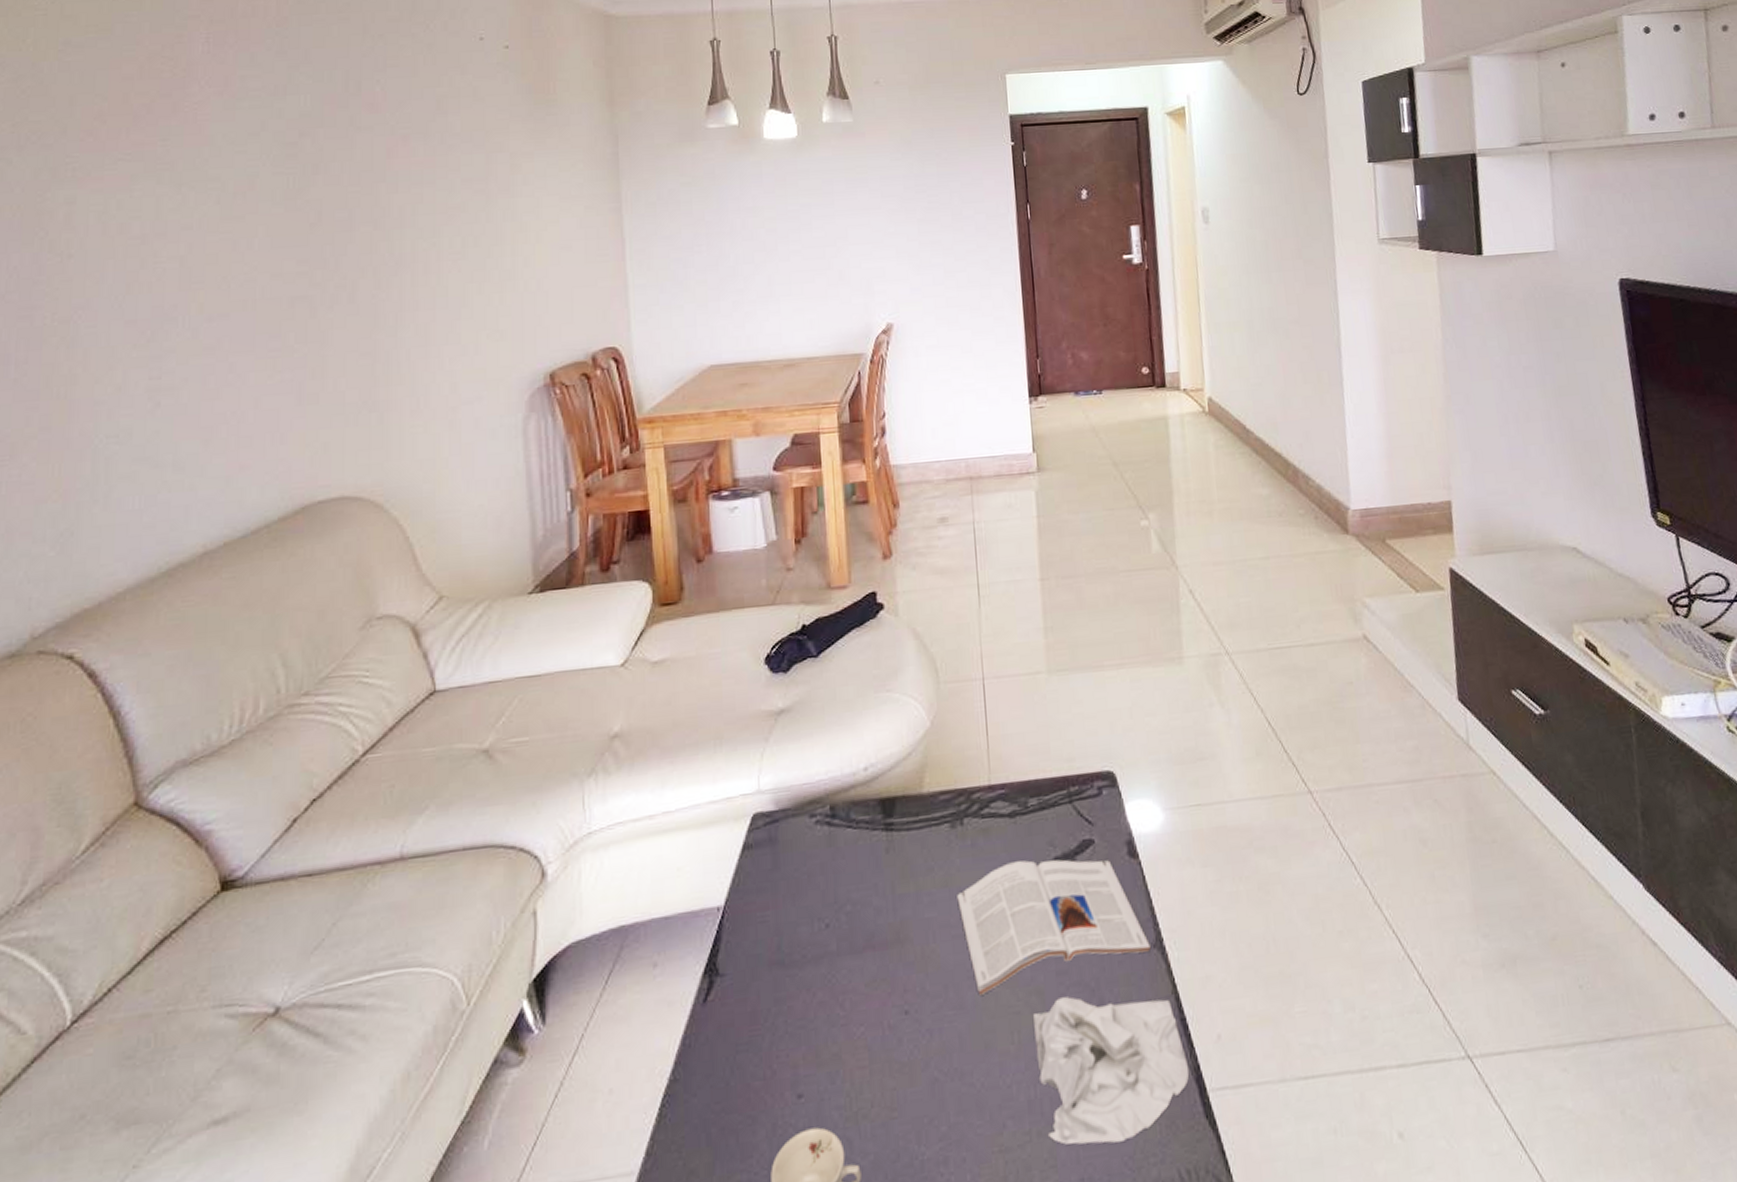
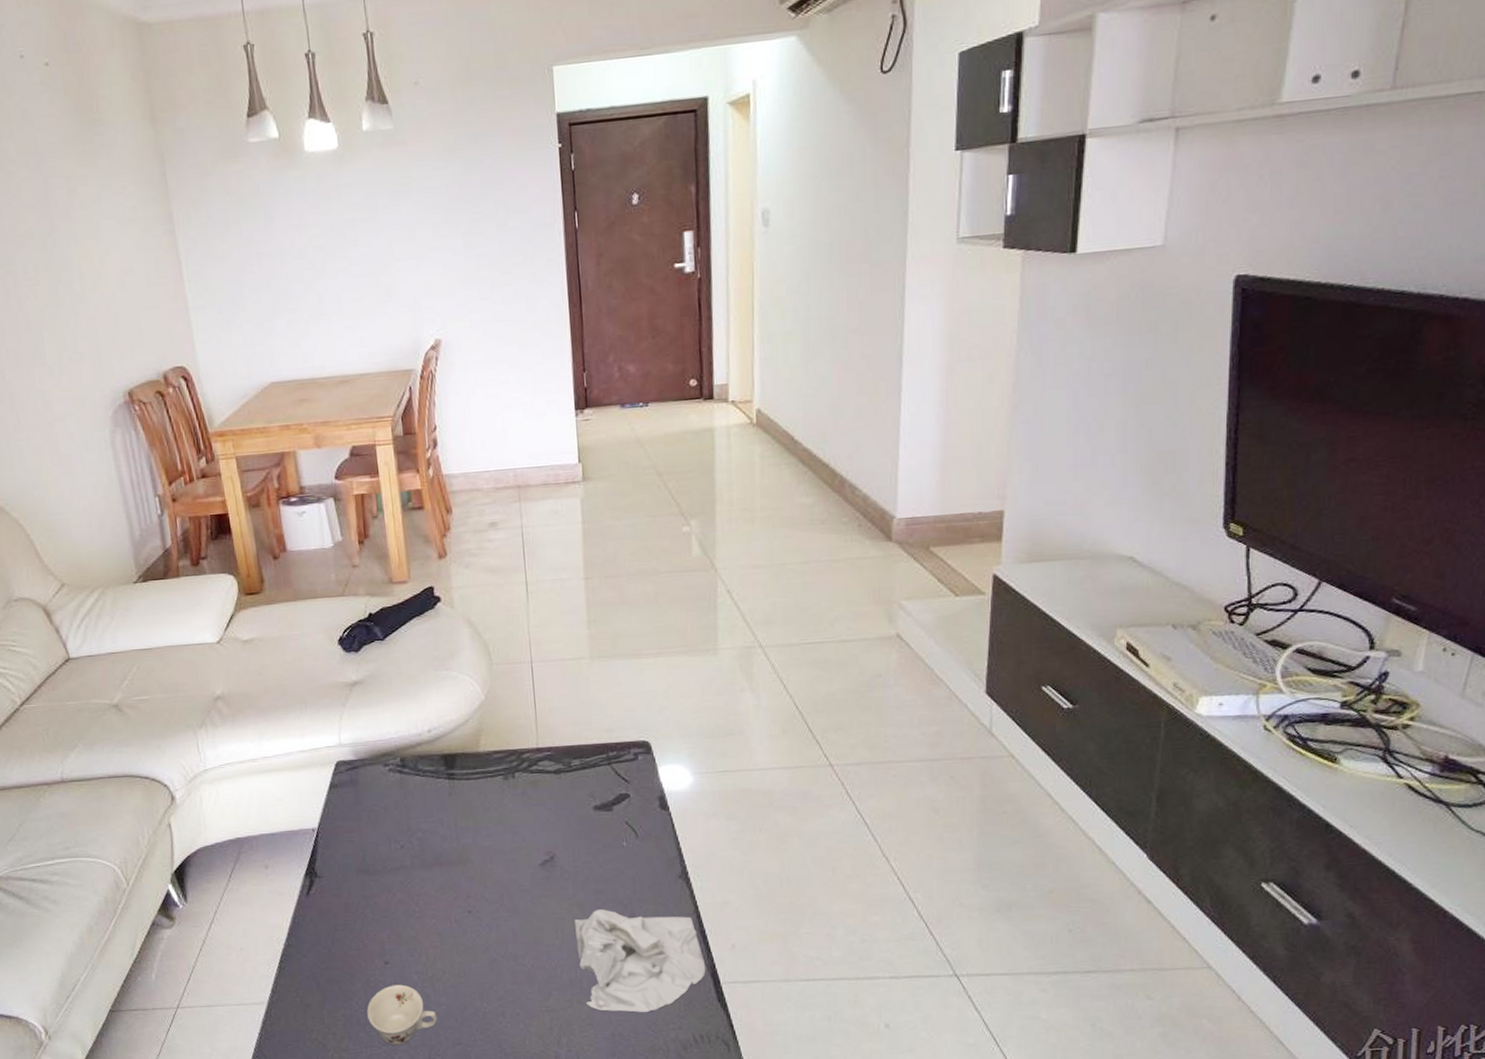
magazine: present [957,859,1151,995] -> none [510,807,677,904]

